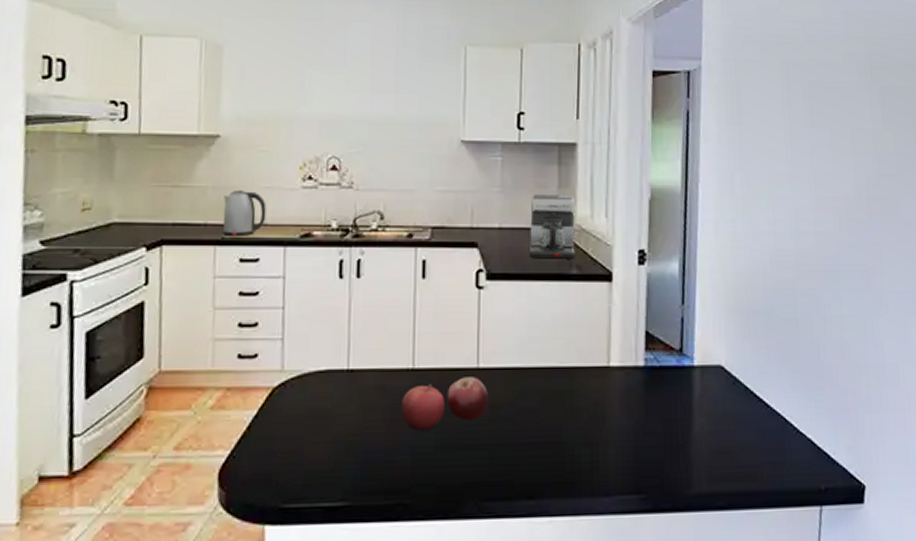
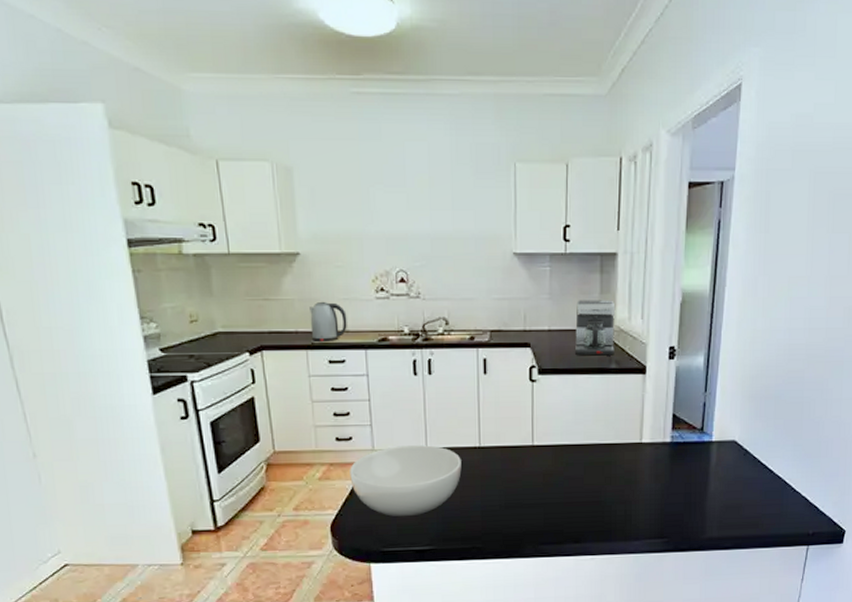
bowl: none [250,365,390,461] -> present [350,445,462,517]
fruit: present [401,384,445,432] -> none [471,459,506,495]
fruit: present [446,377,489,420] -> none [507,452,543,486]

